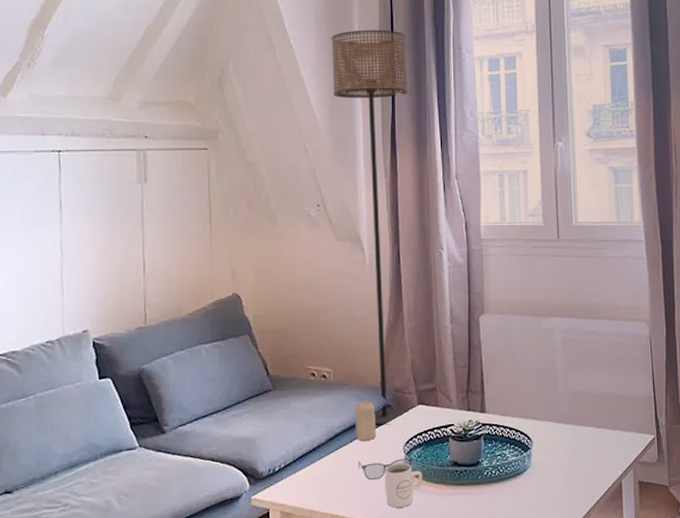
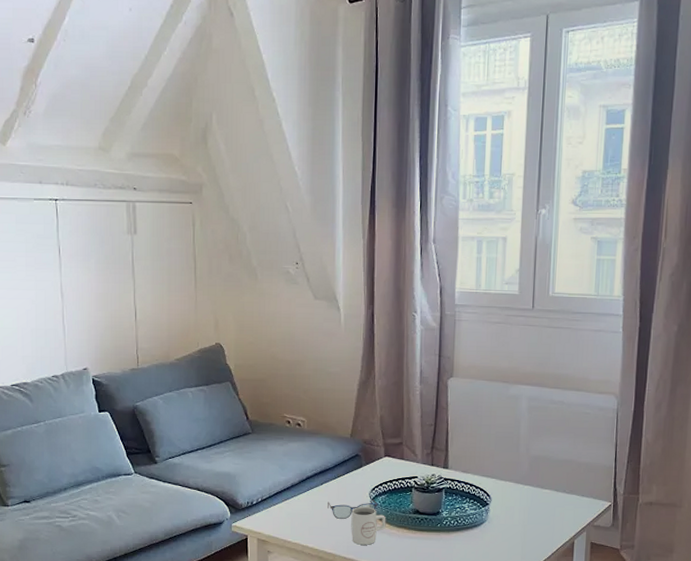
floor lamp: present [331,30,409,426] -> none [314,83,391,472]
candle: present [354,400,377,441] -> none [325,448,346,484]

